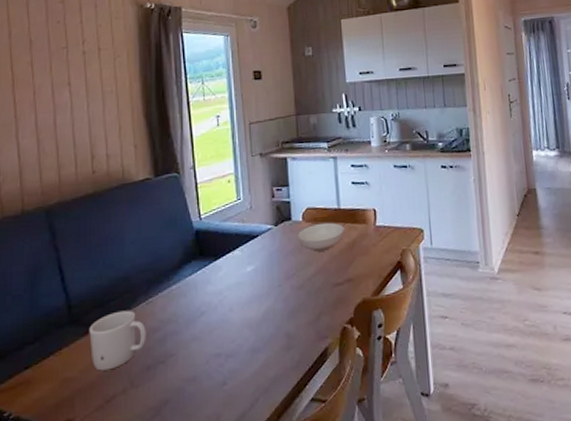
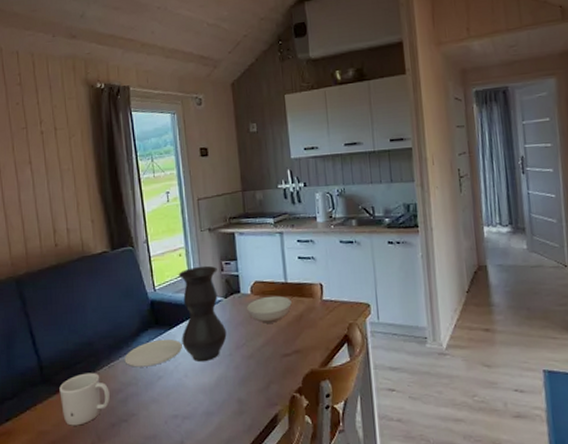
plate: none [164,270,228,303] -> present [124,339,182,367]
vase: none [226,192,276,294] -> present [178,265,227,361]

